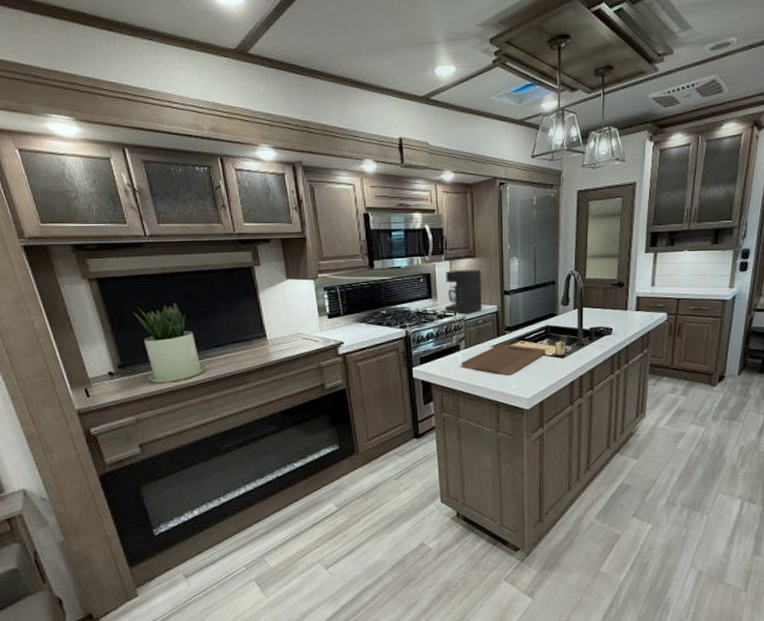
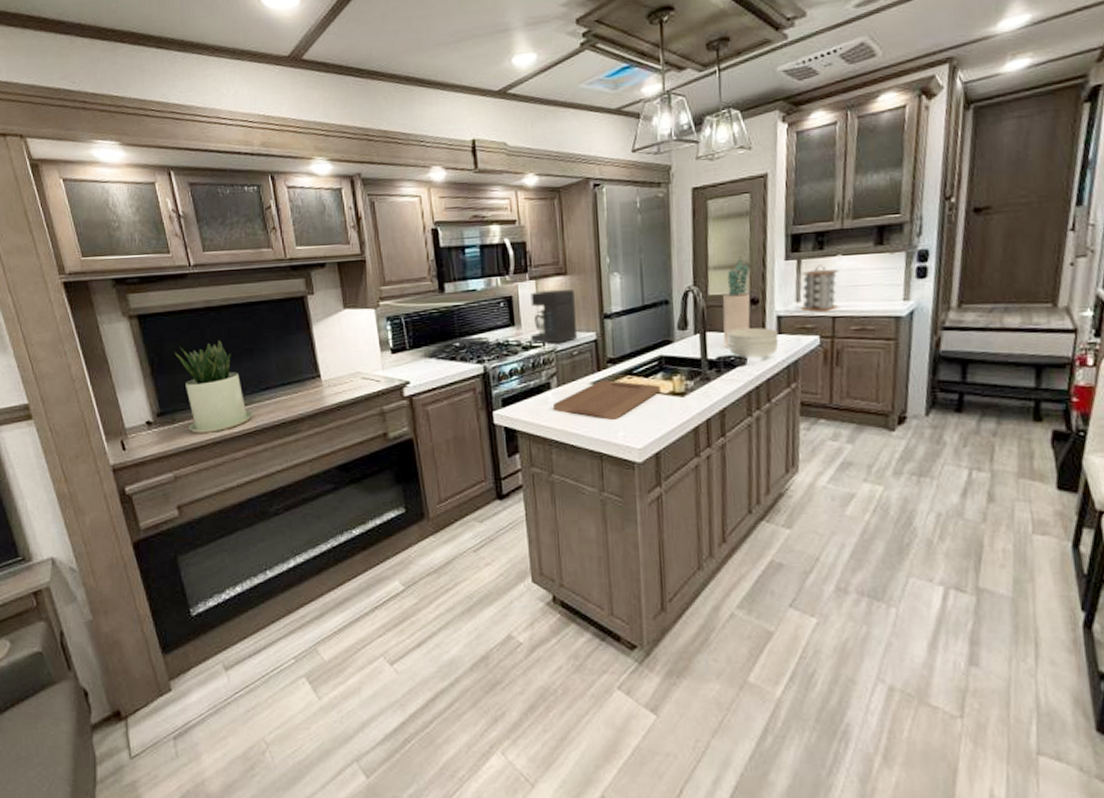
vase: none [595,248,618,322] -> present [722,256,751,349]
bowl: none [599,305,637,331] -> present [727,328,779,360]
spice rack: none [654,257,684,294] -> present [800,264,839,312]

